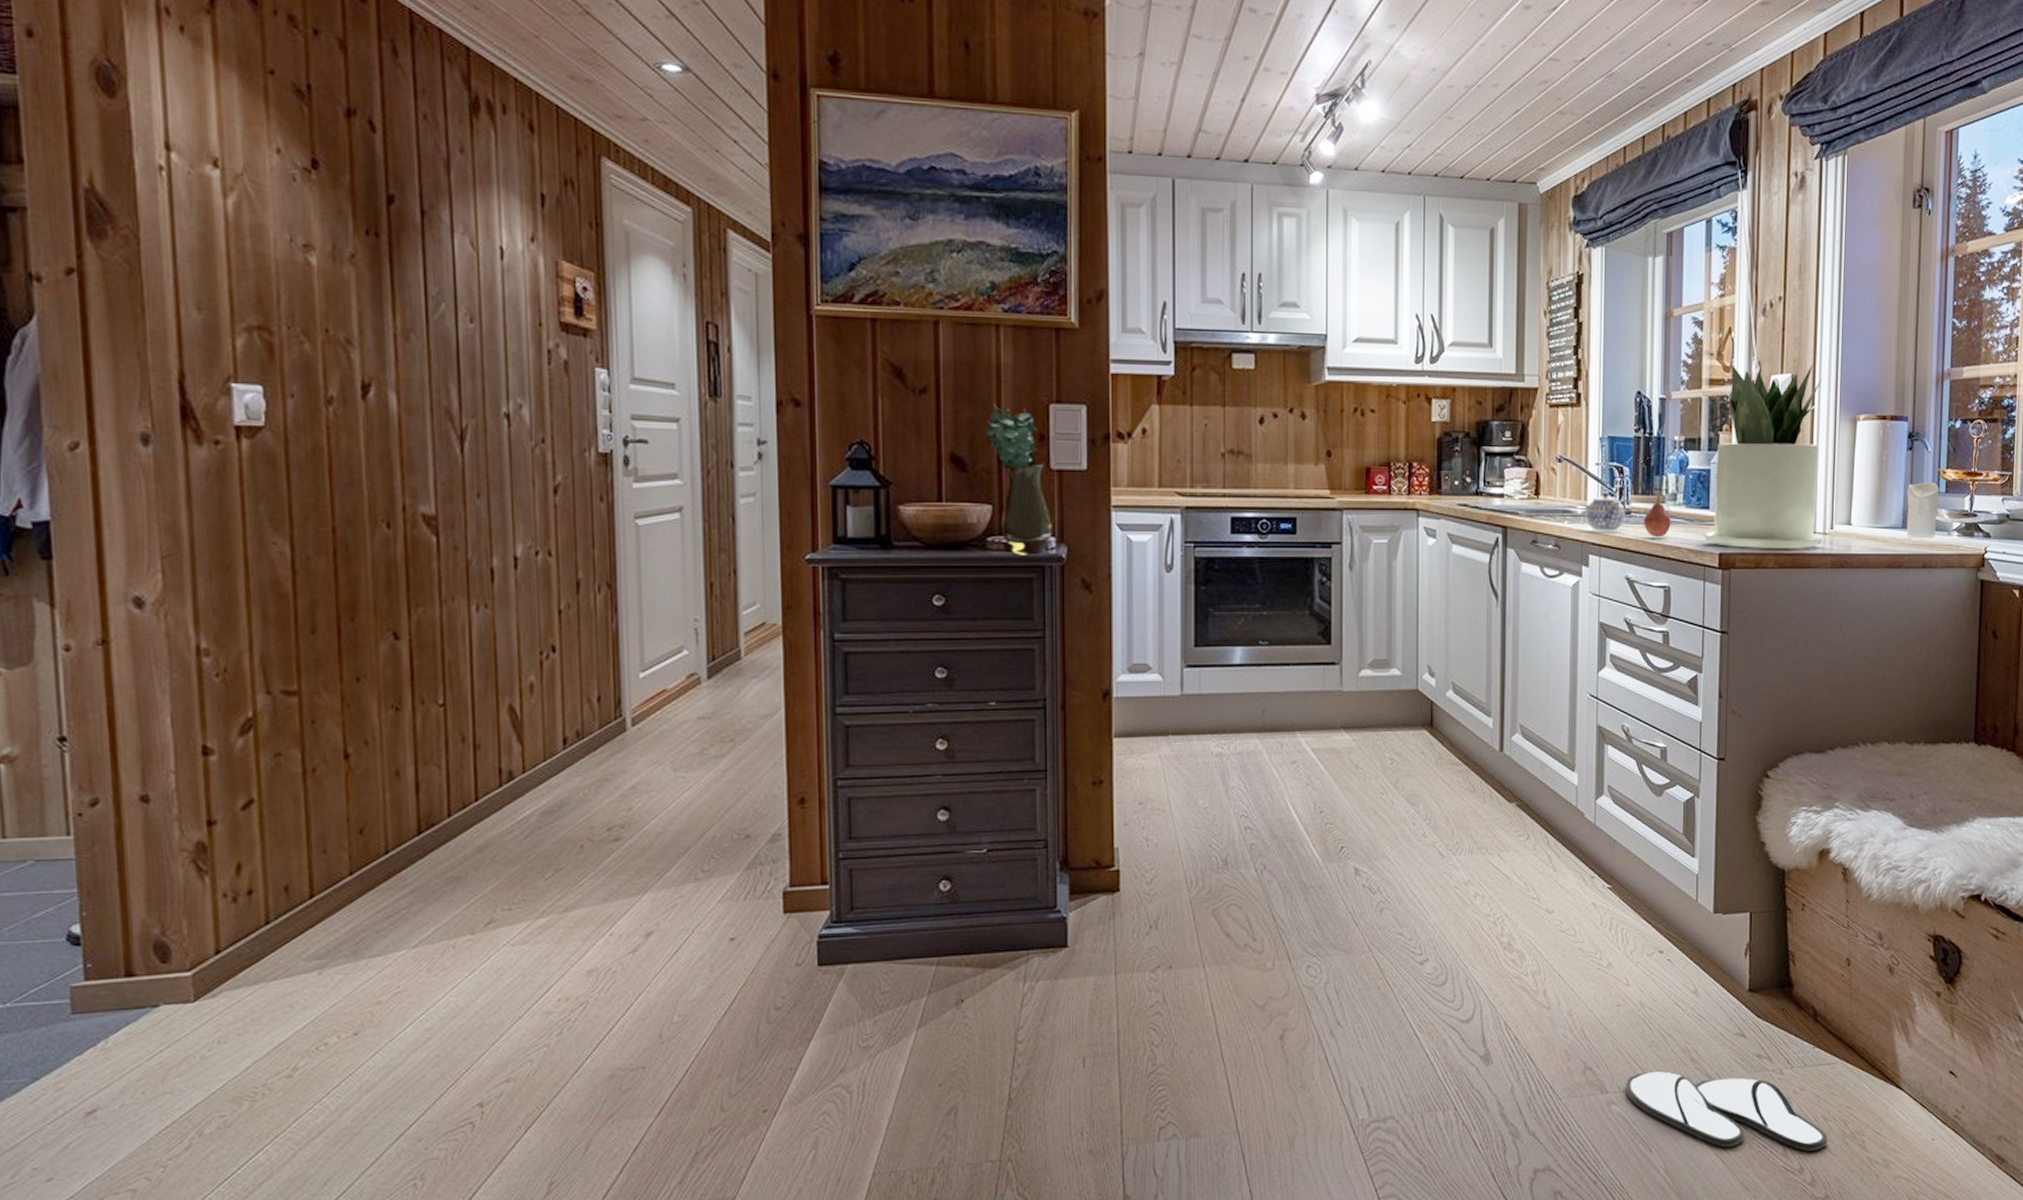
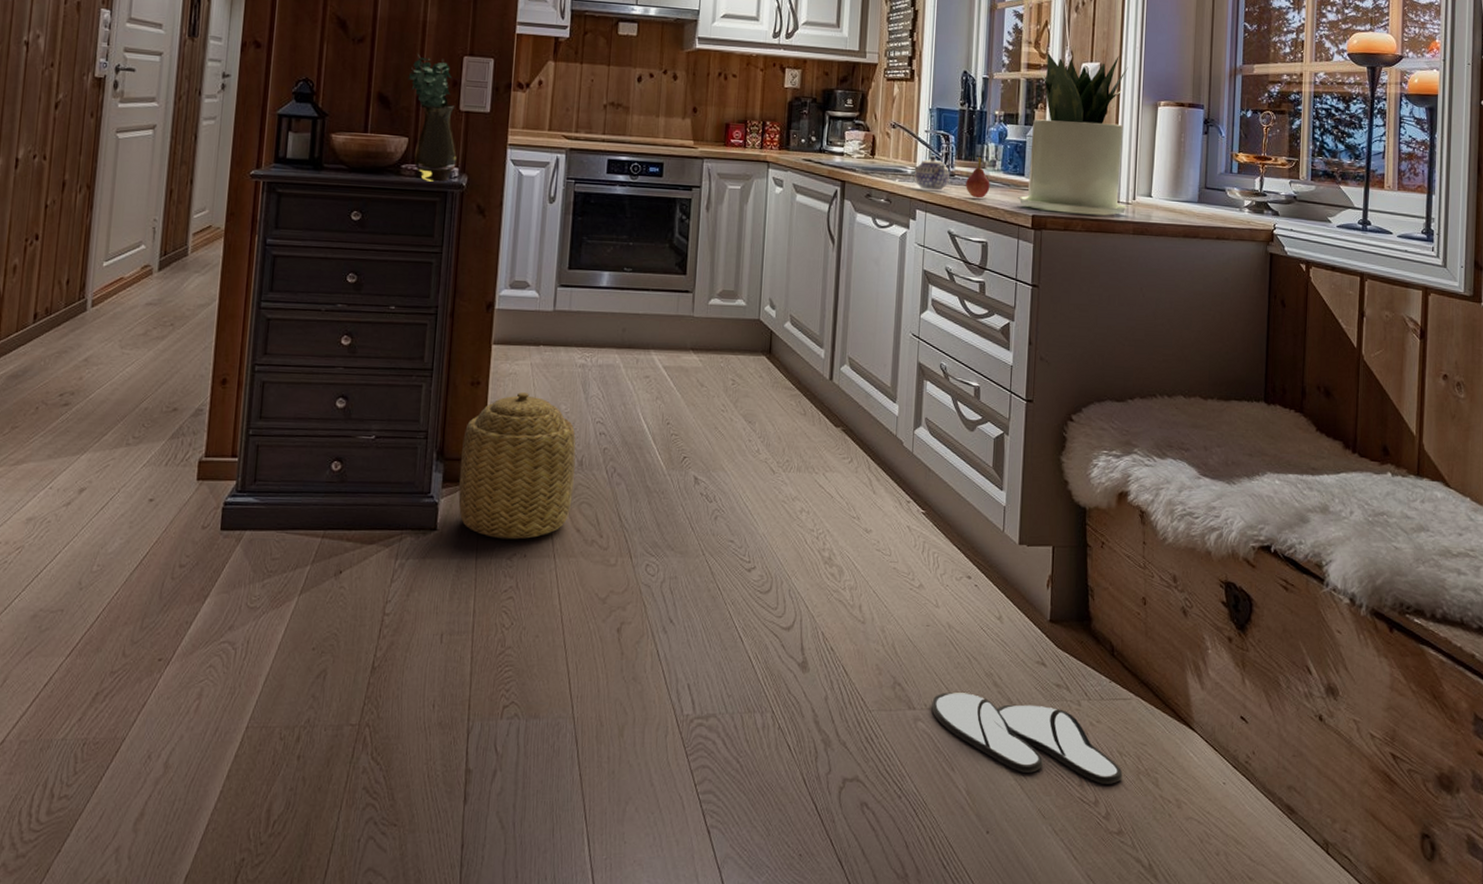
basket: none [1087,789,1219,951] -> present [458,392,576,540]
candle: present [1906,482,1939,539] -> none [1201,163,1232,214]

